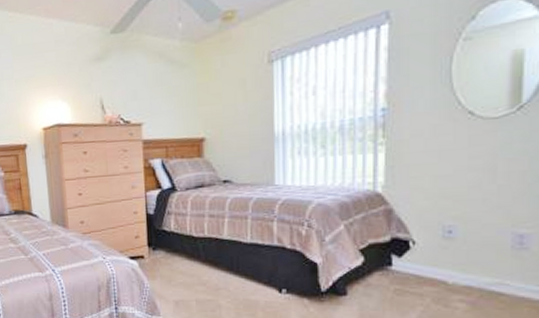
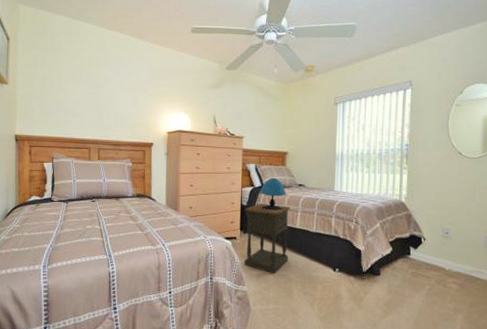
nightstand: none [152,209,215,300] -> present [244,203,290,274]
table lamp: none [169,174,208,219] -> present [259,177,287,211]

